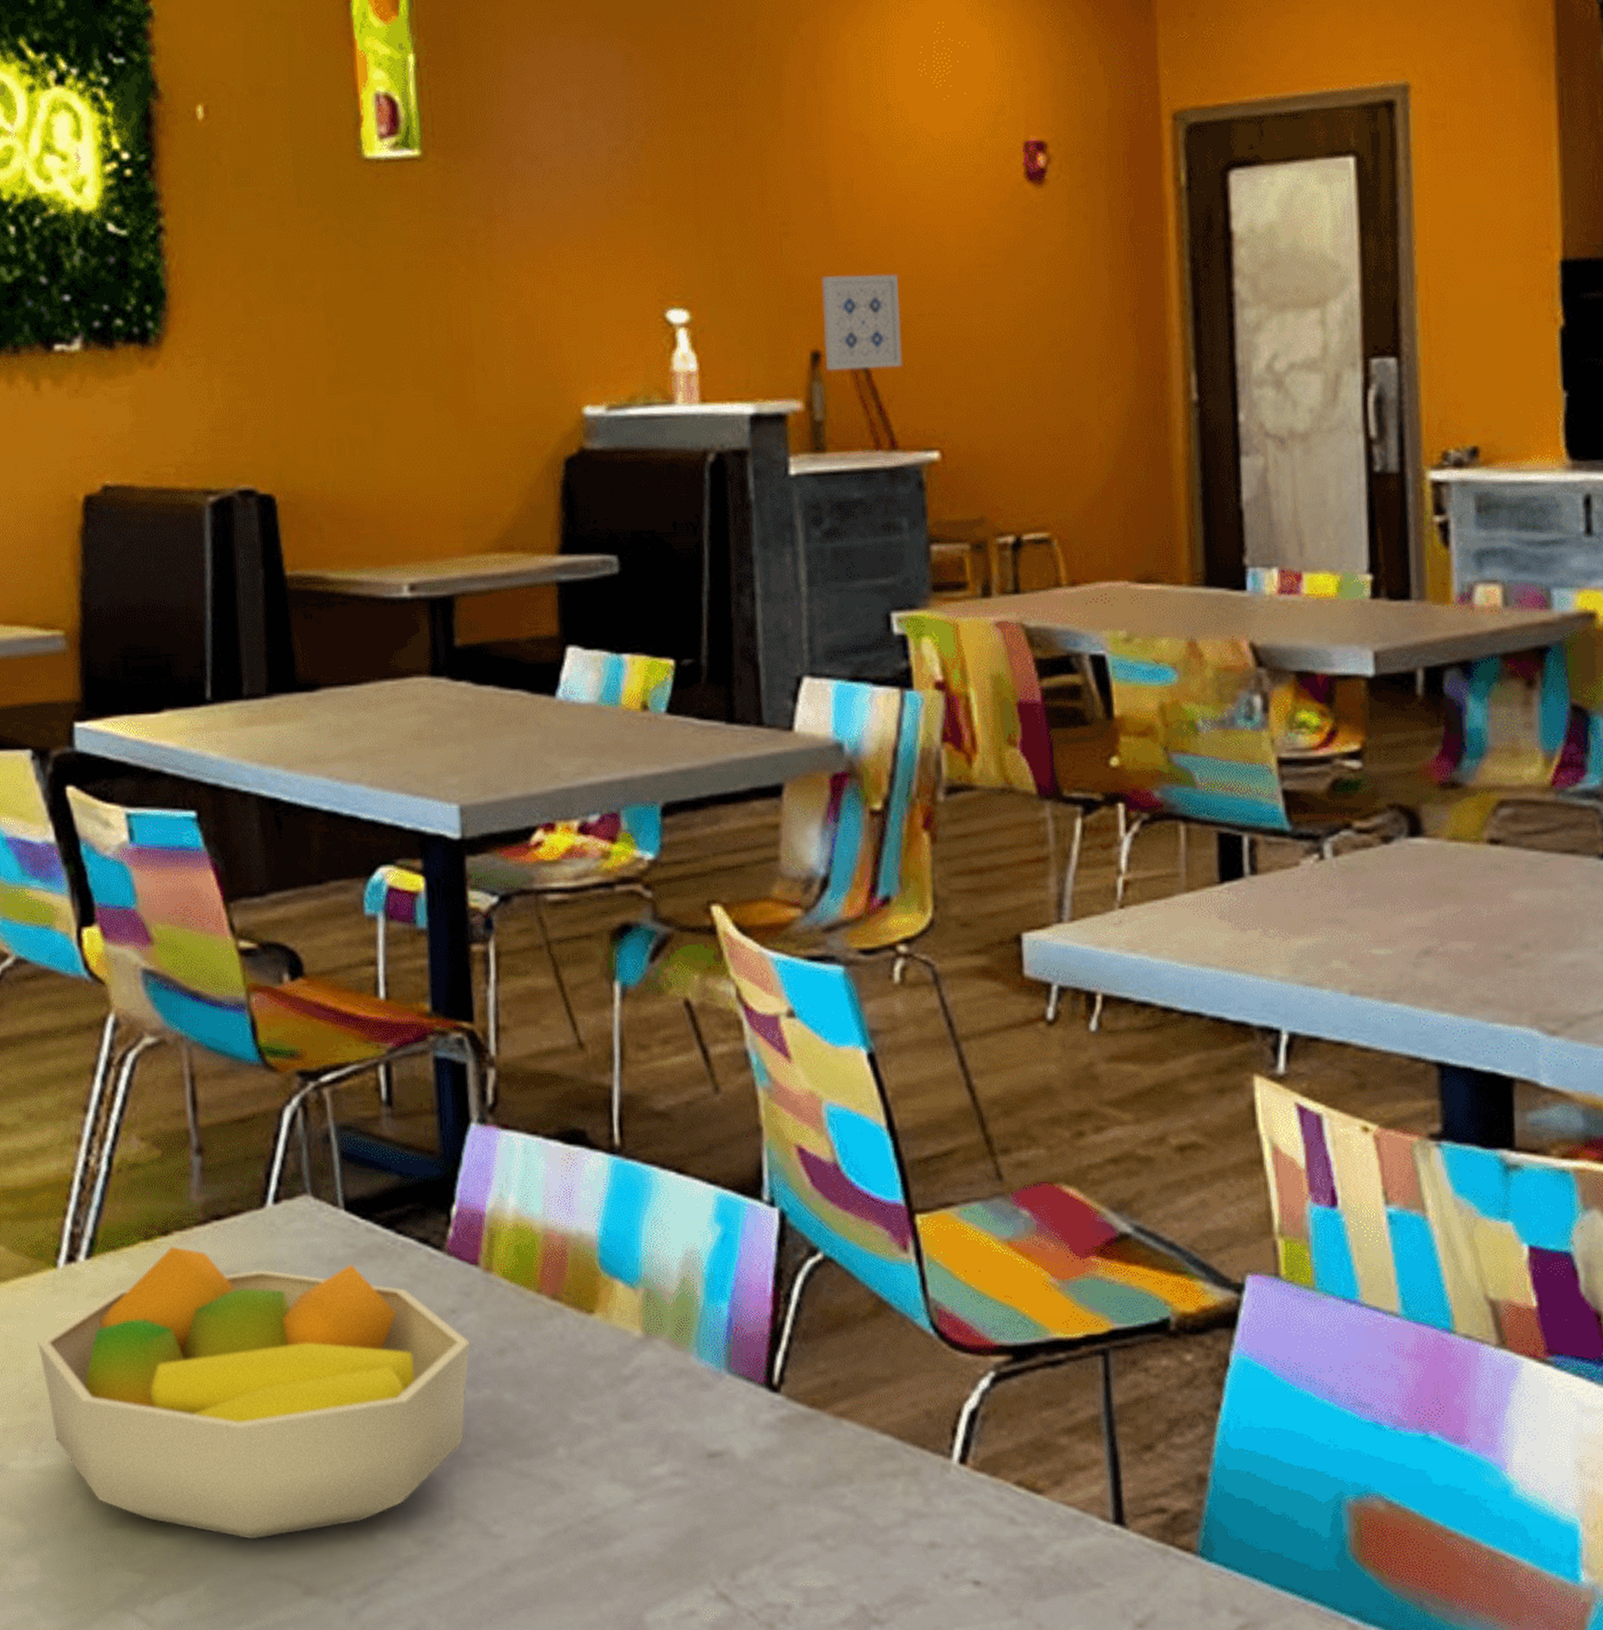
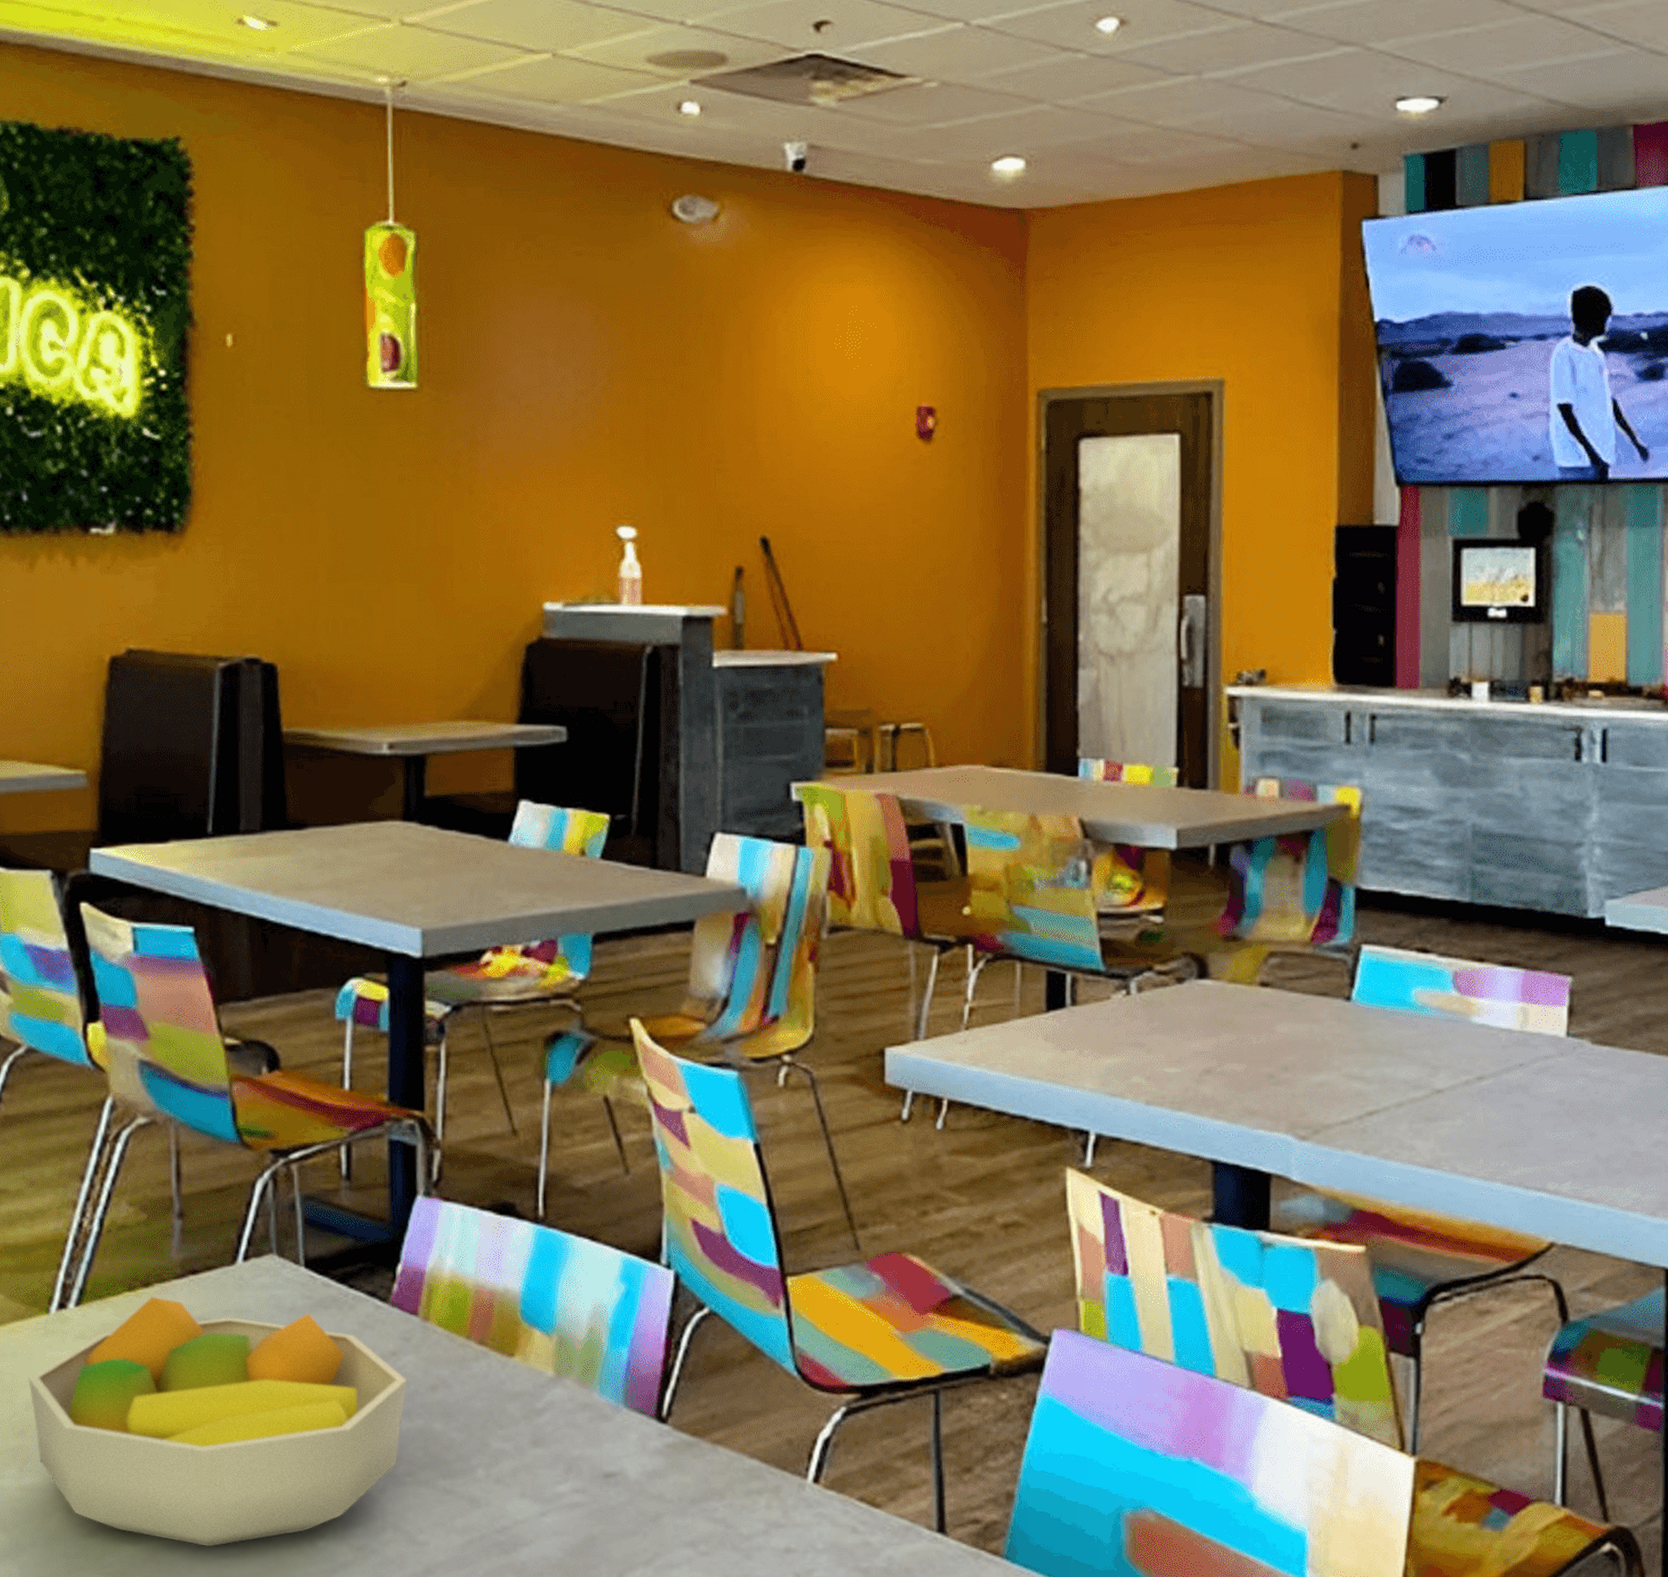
wall art: present [821,273,902,371] -> none [746,506,811,584]

